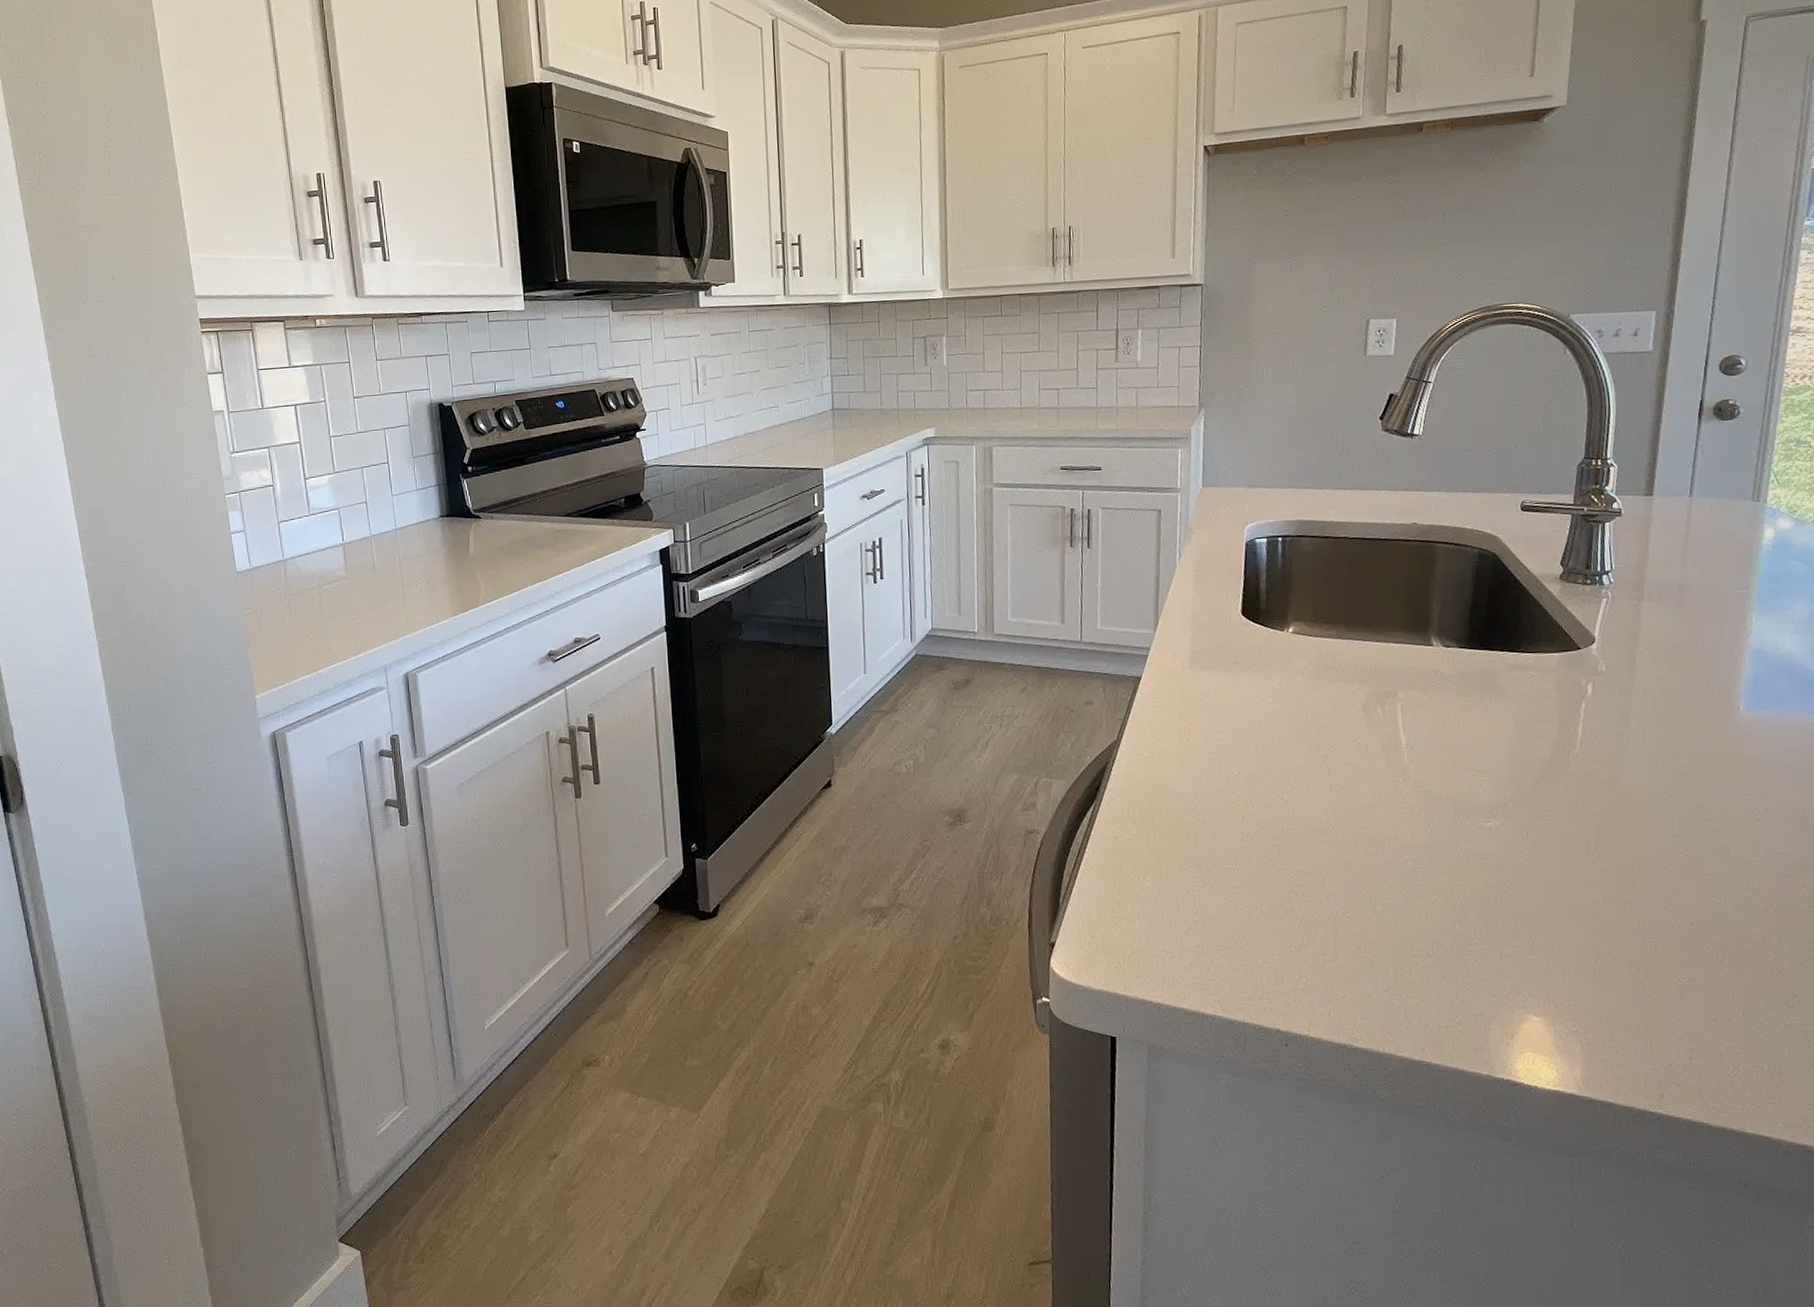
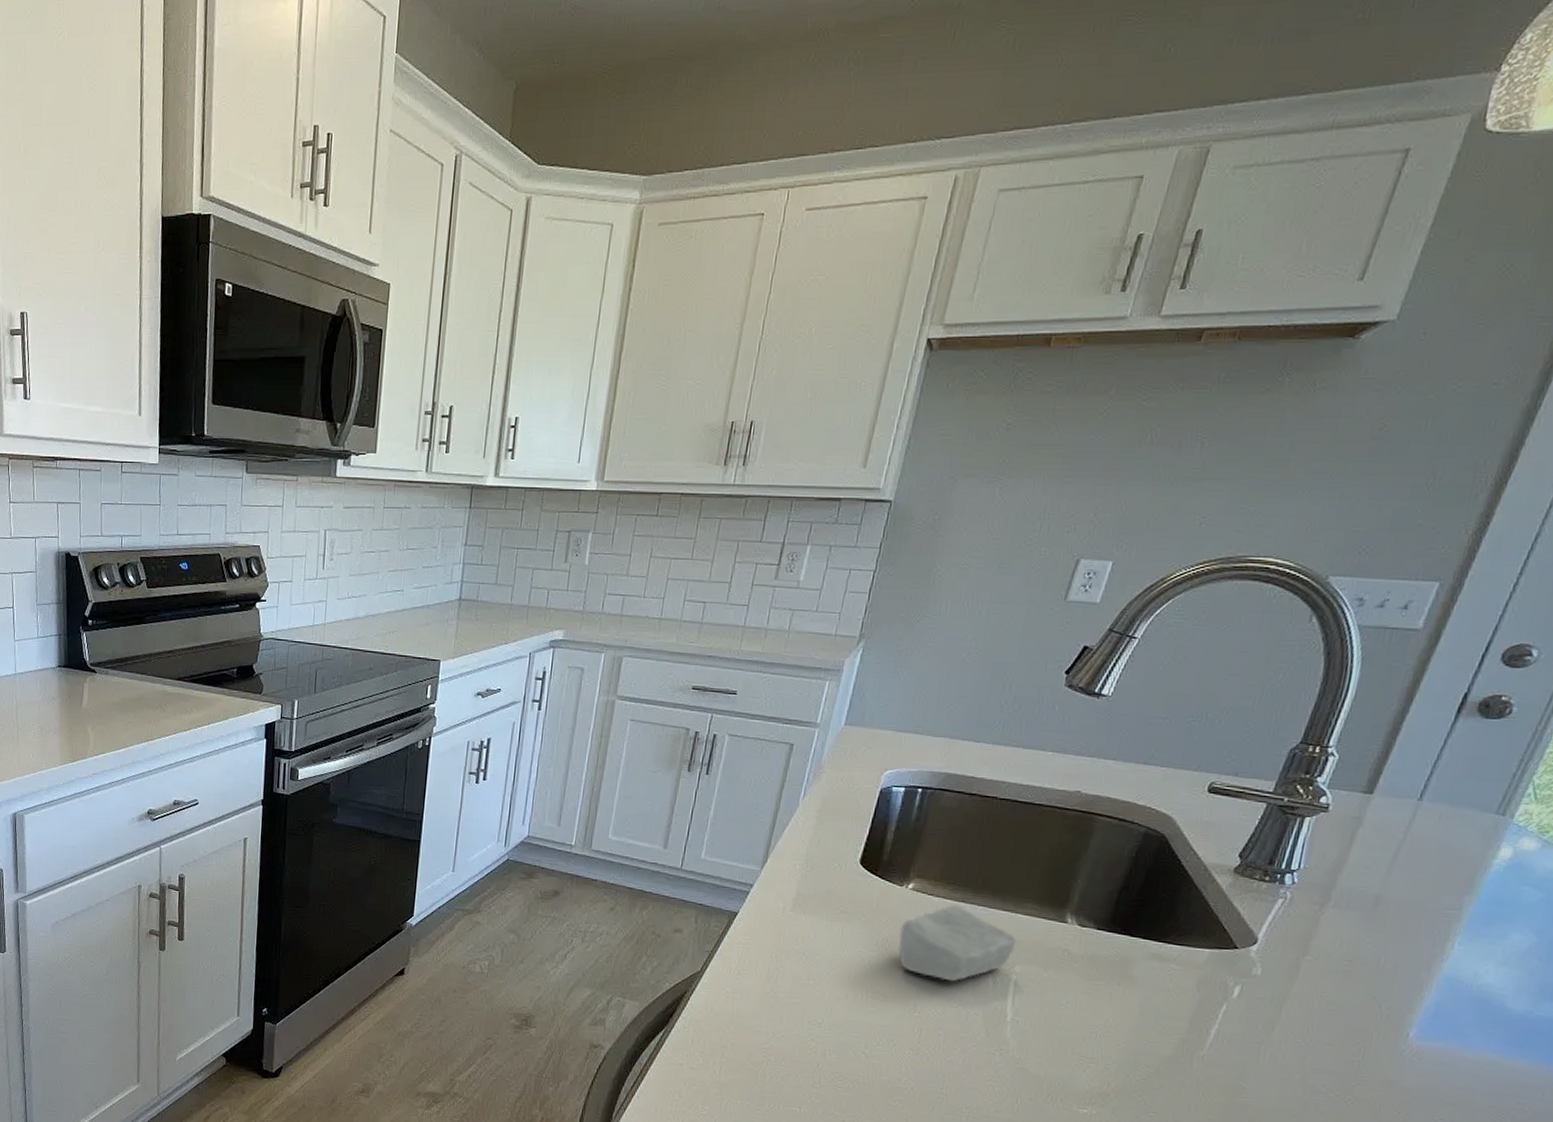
soap bar: none [1290,642,1394,716] -> present [898,904,1017,982]

